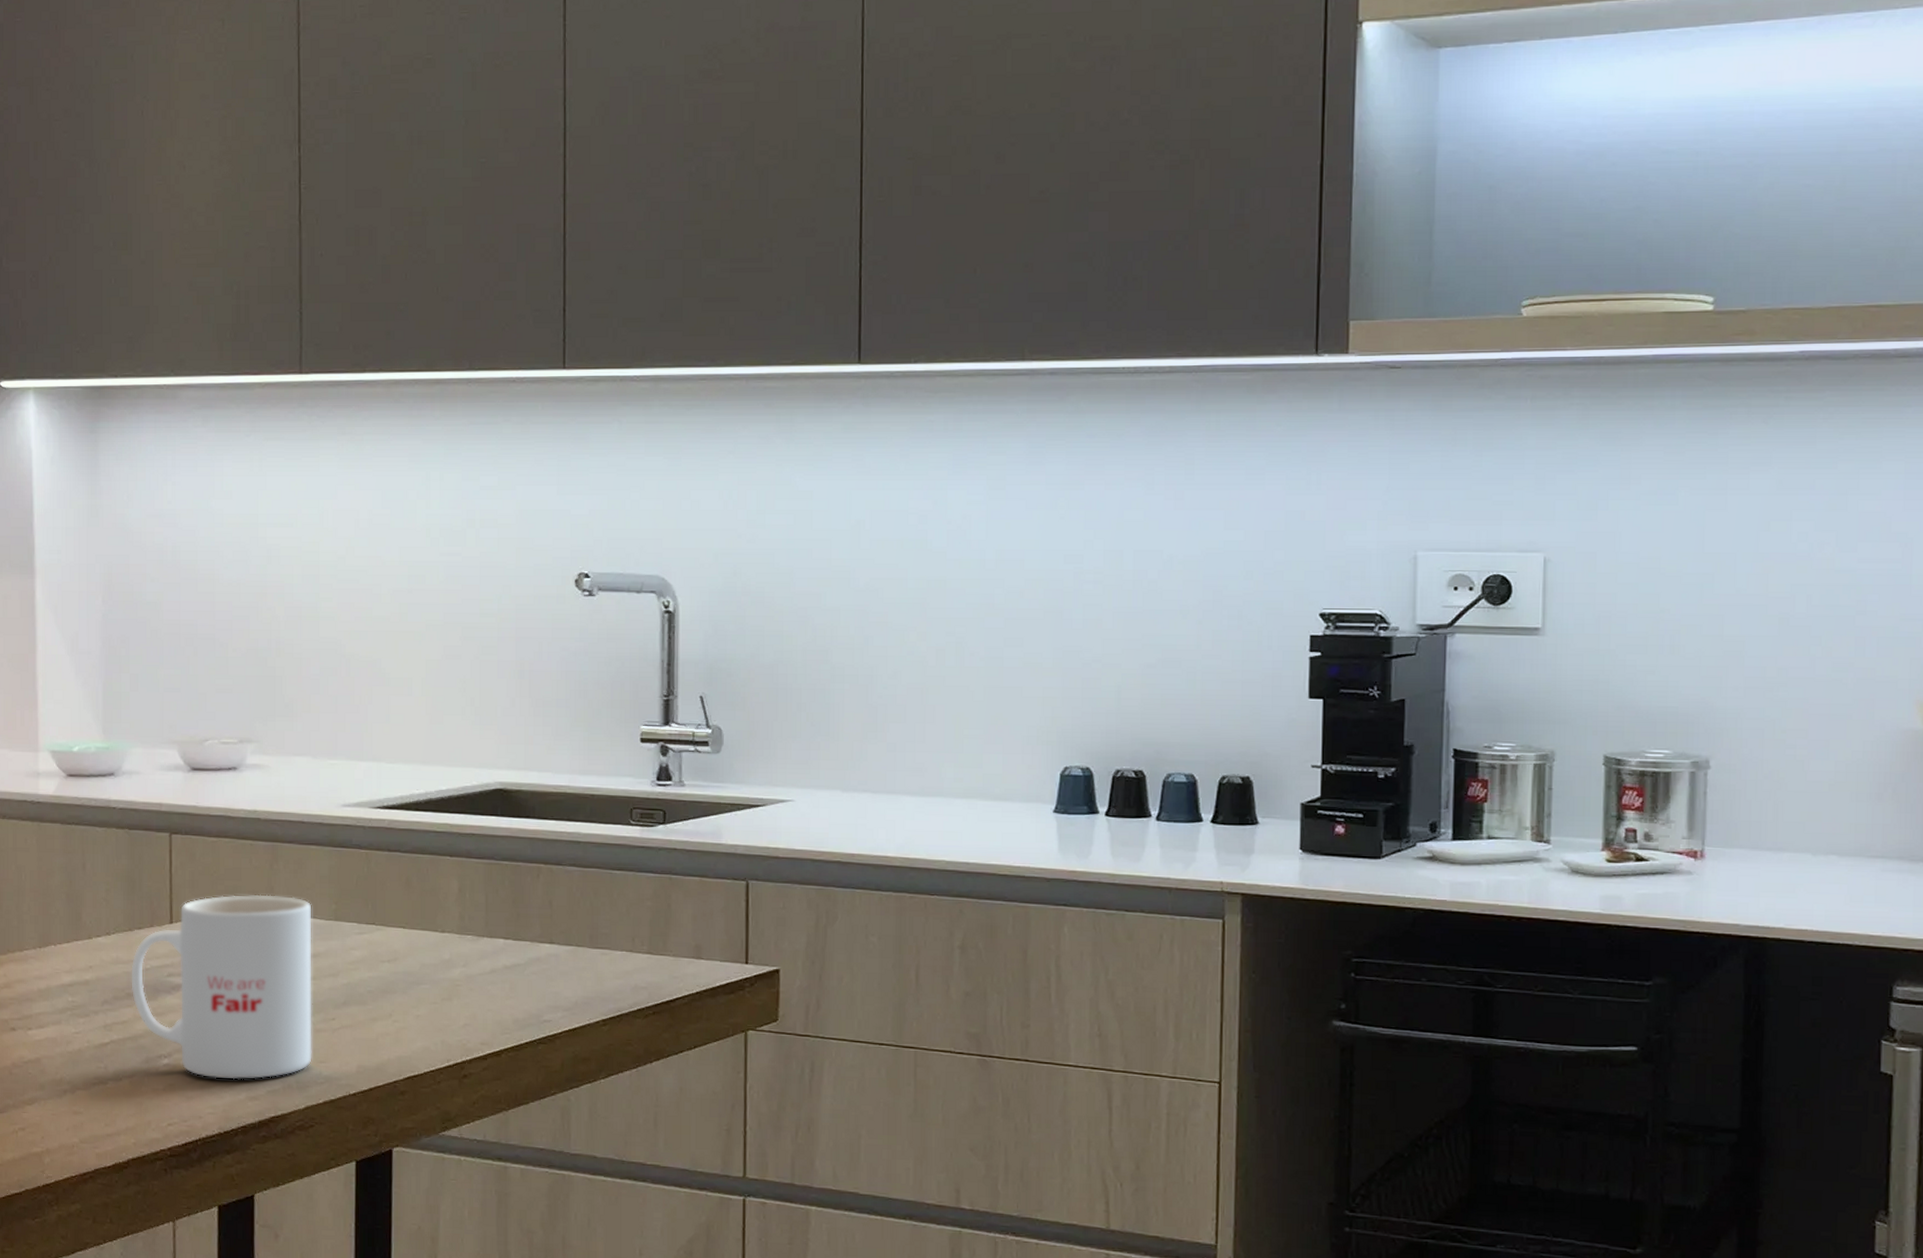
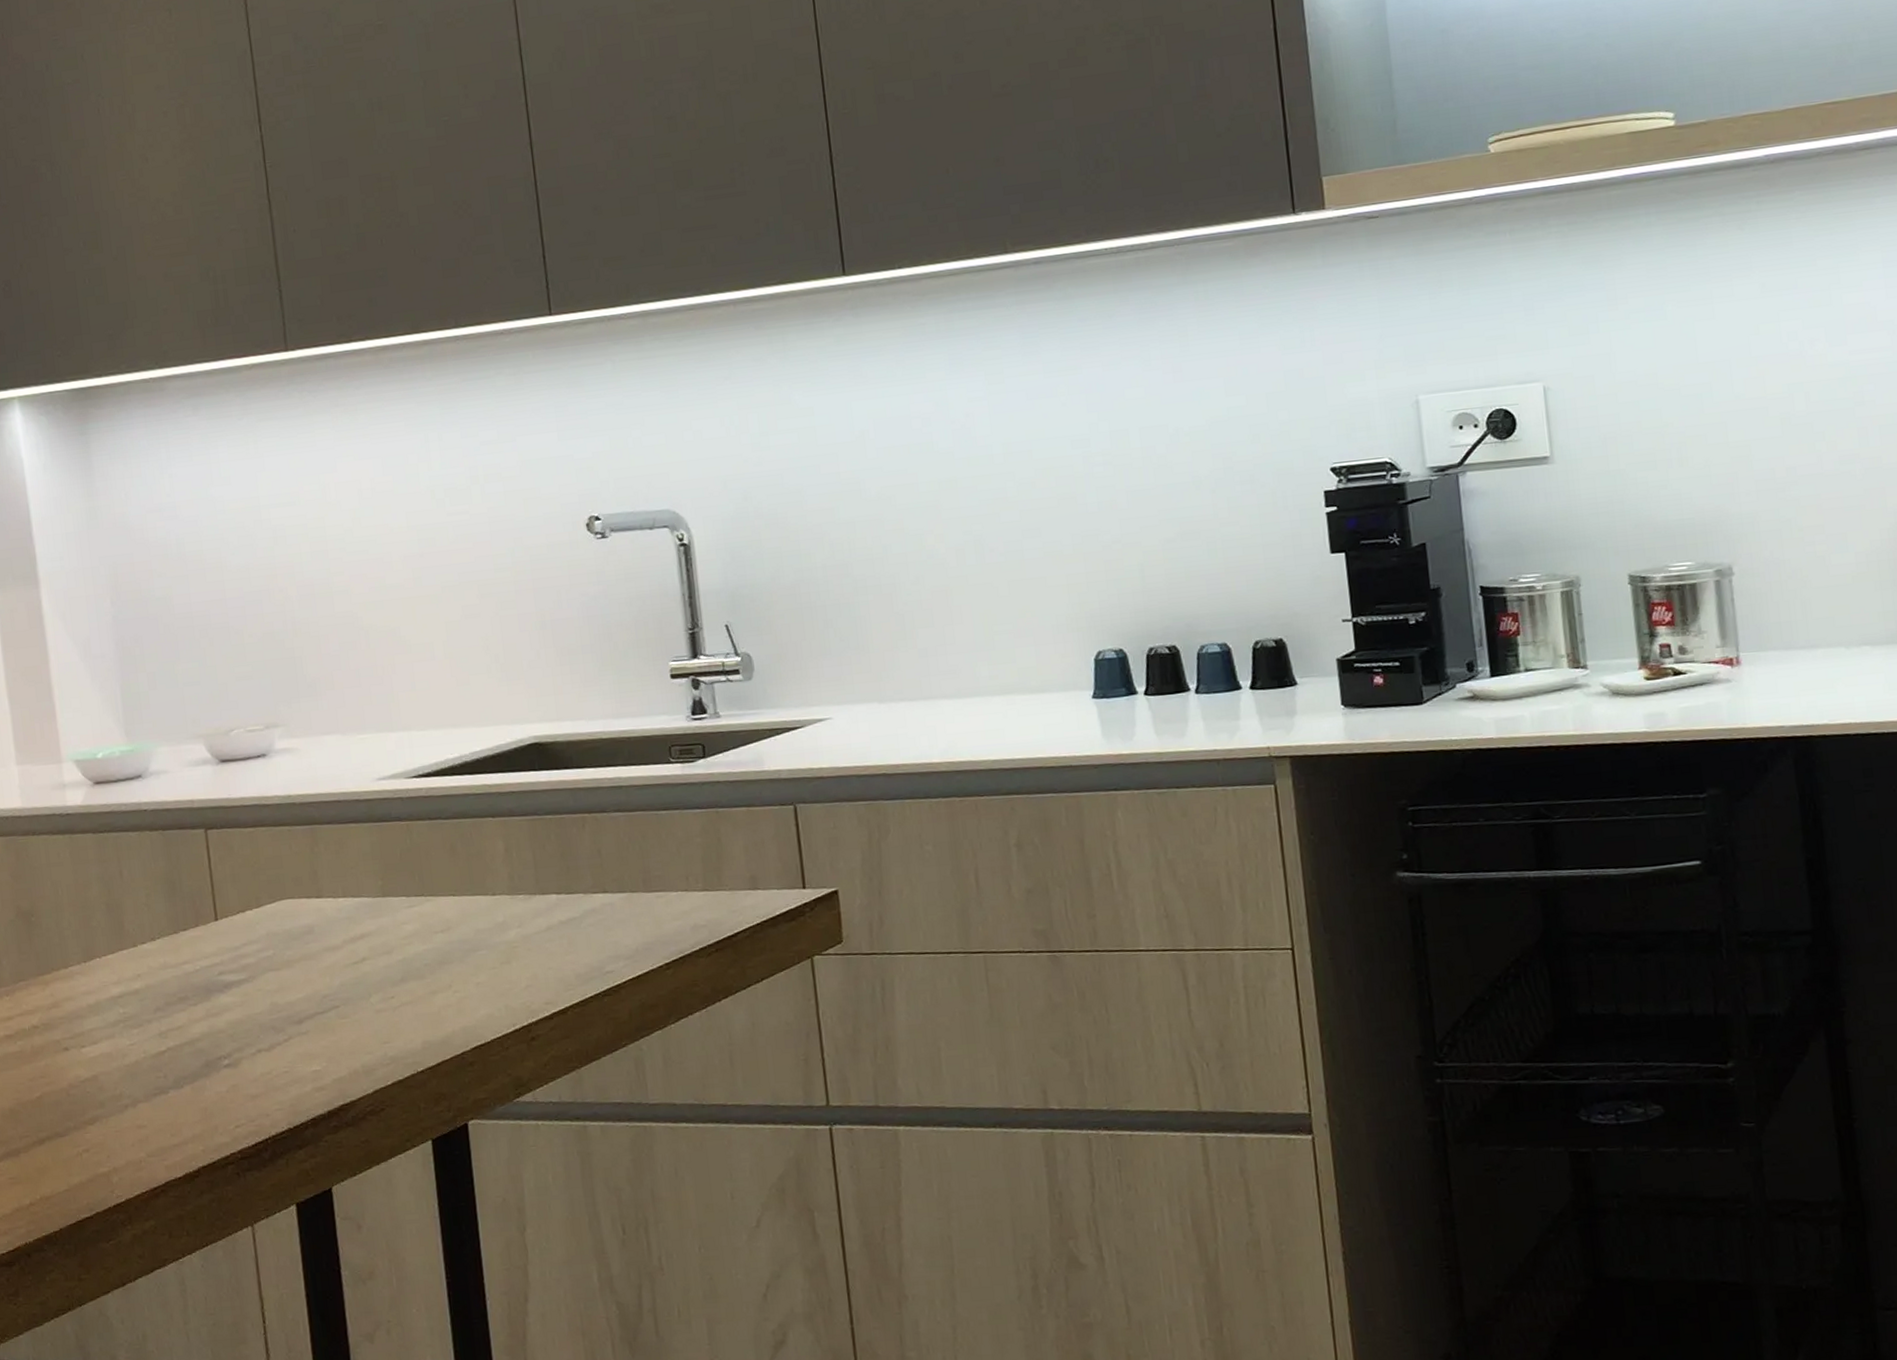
mug: present [131,894,312,1080] -> none [180,878,375,1074]

